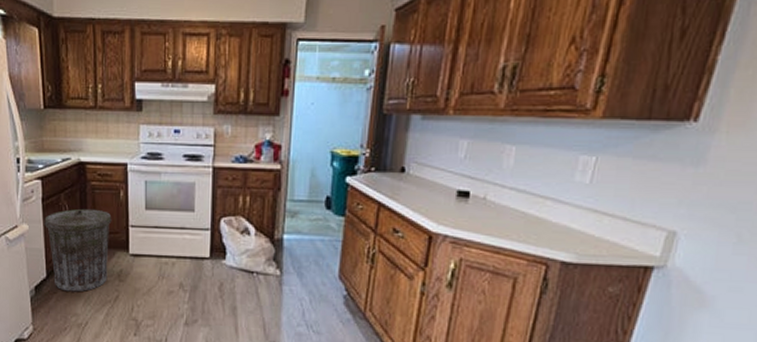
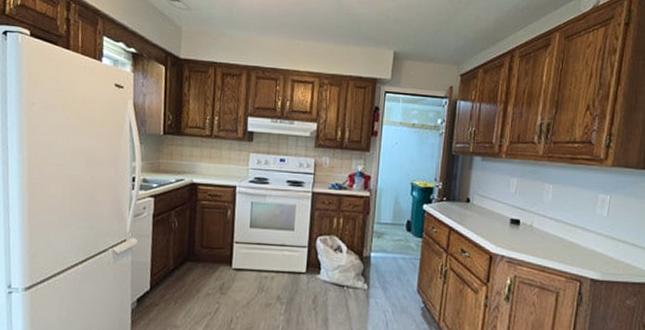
trash can: present [44,208,112,292] -> none [153,225,218,305]

